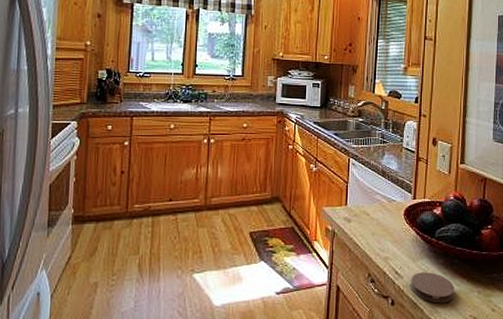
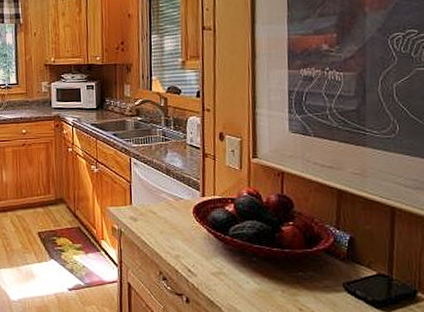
coaster: present [411,272,455,303] -> none [205,270,255,302]

